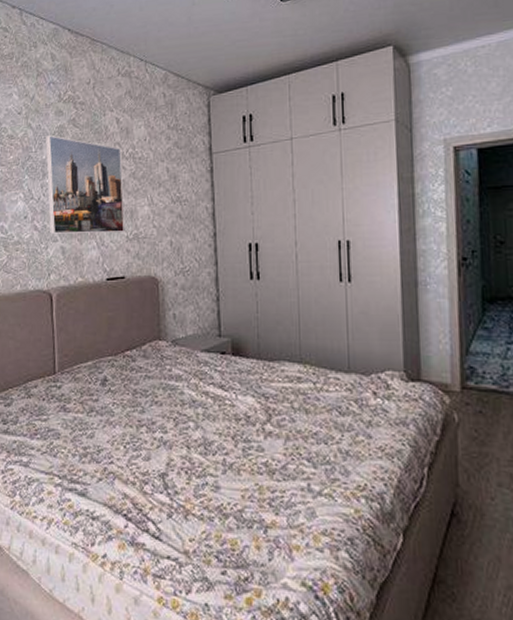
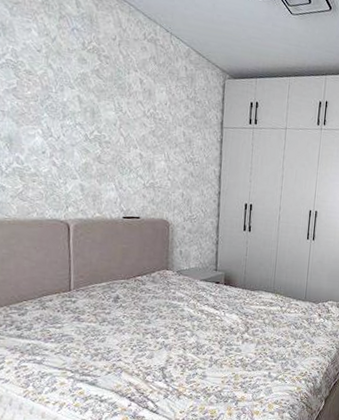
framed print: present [46,135,125,234] -> none [67,80,143,180]

